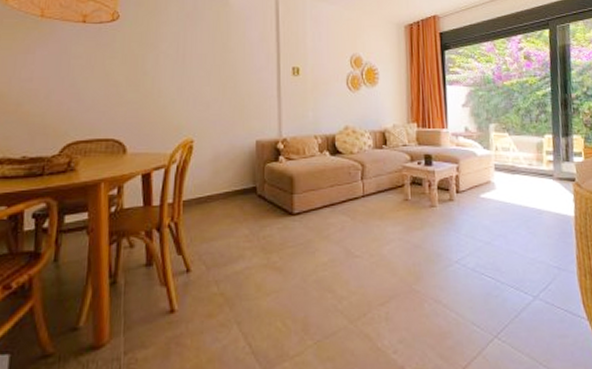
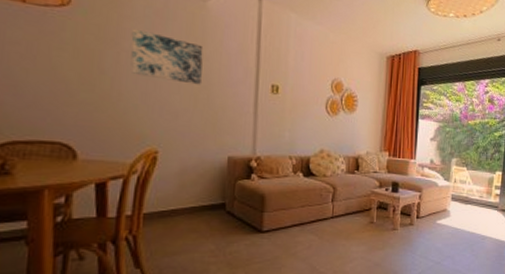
wall art: none [167,32,229,75] -> present [130,28,204,85]

